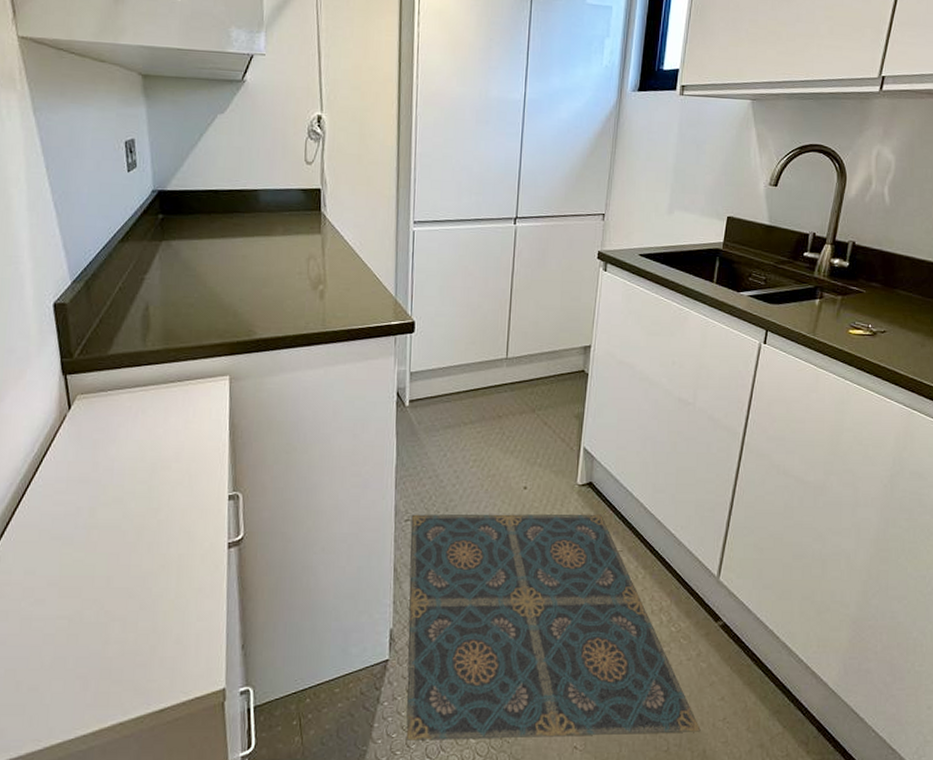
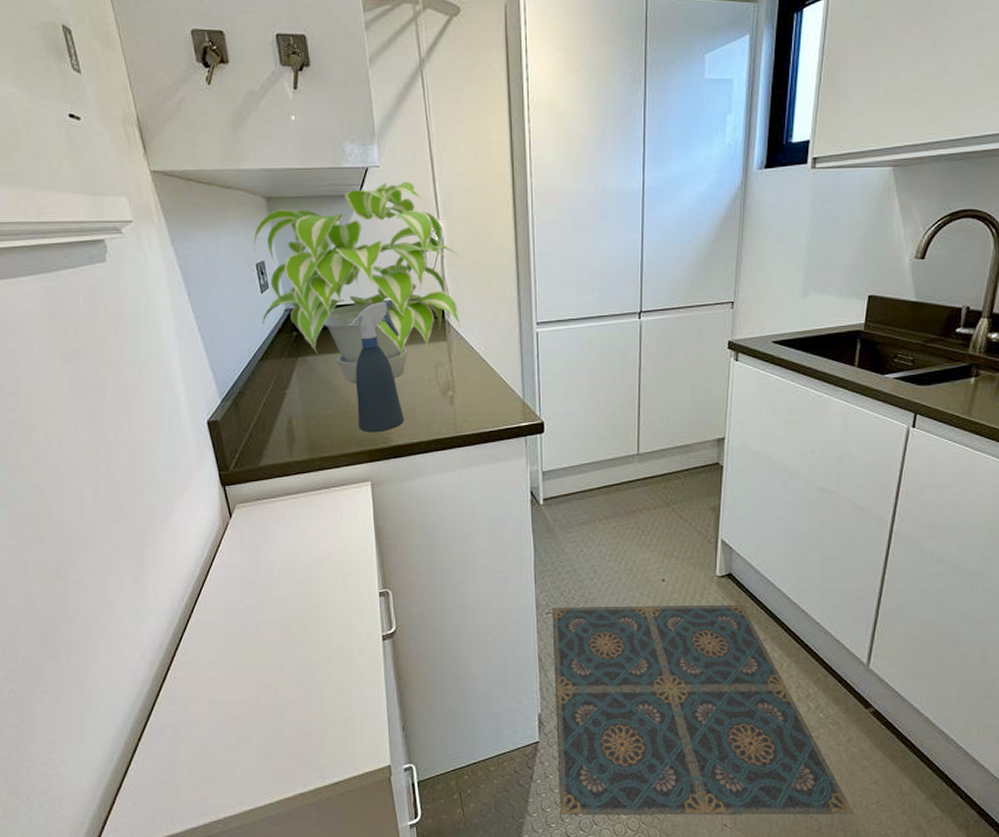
plant: none [124,70,339,272] -> present [253,181,462,383]
spray bottle: none [217,189,273,325] -> present [346,301,404,433]

